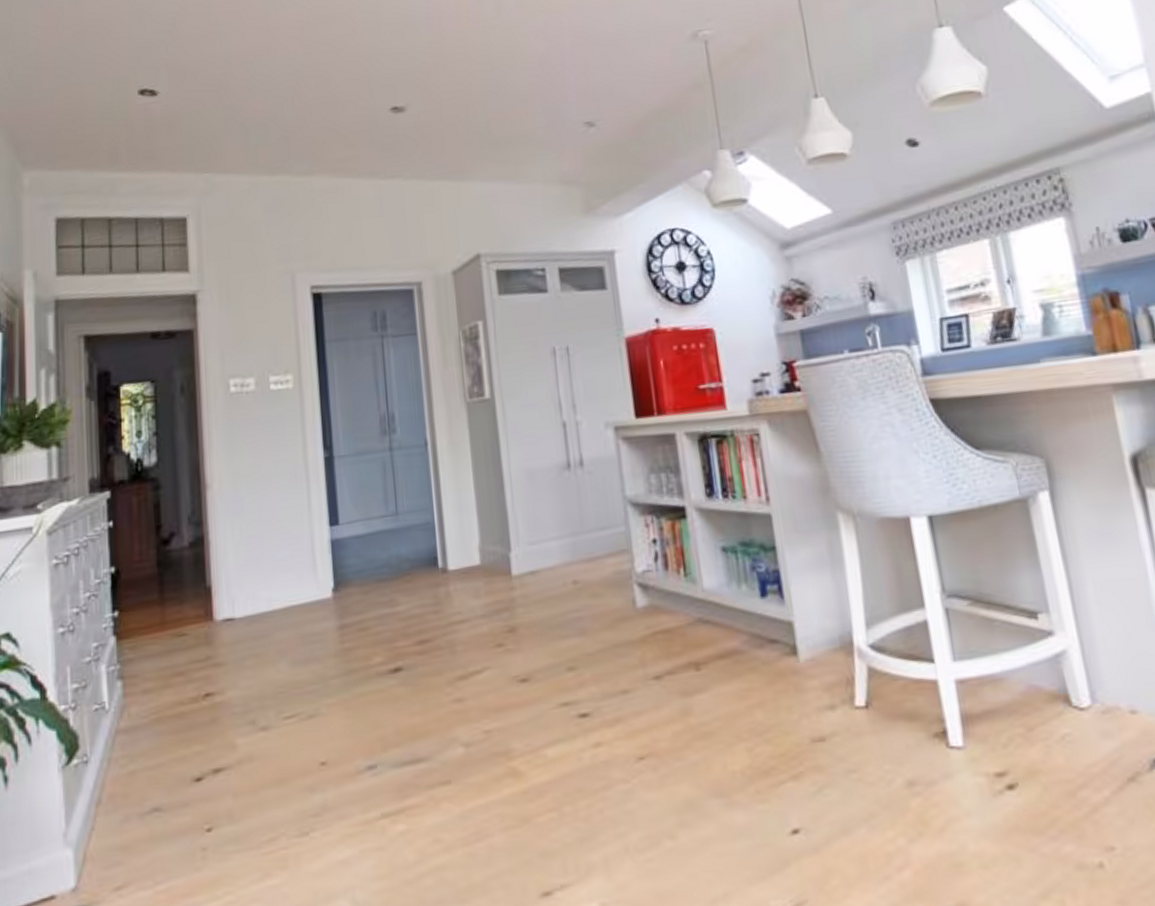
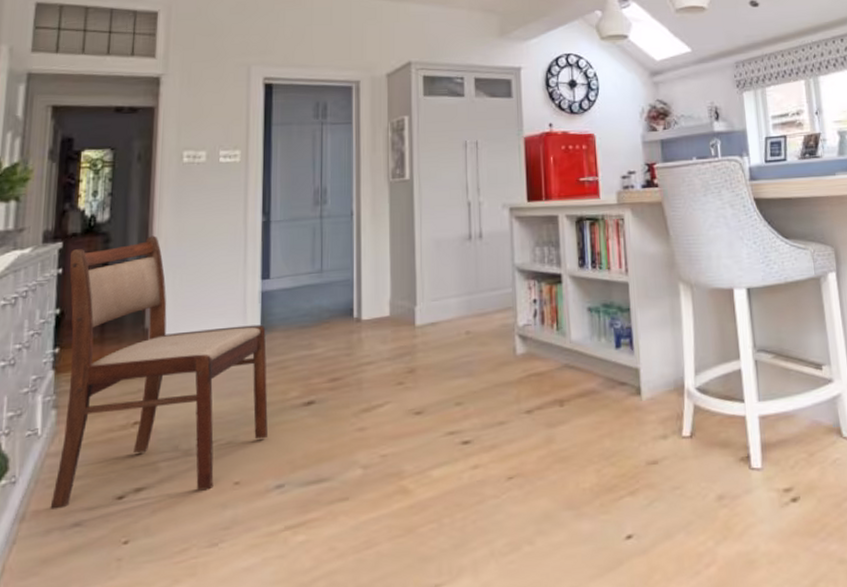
dining chair: none [119,479,352,792] -> present [50,235,268,510]

